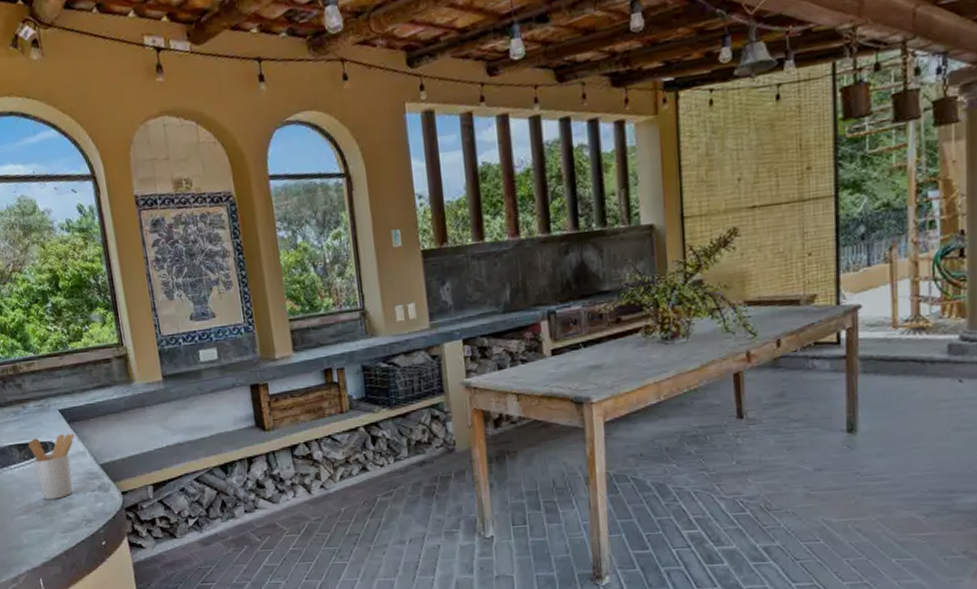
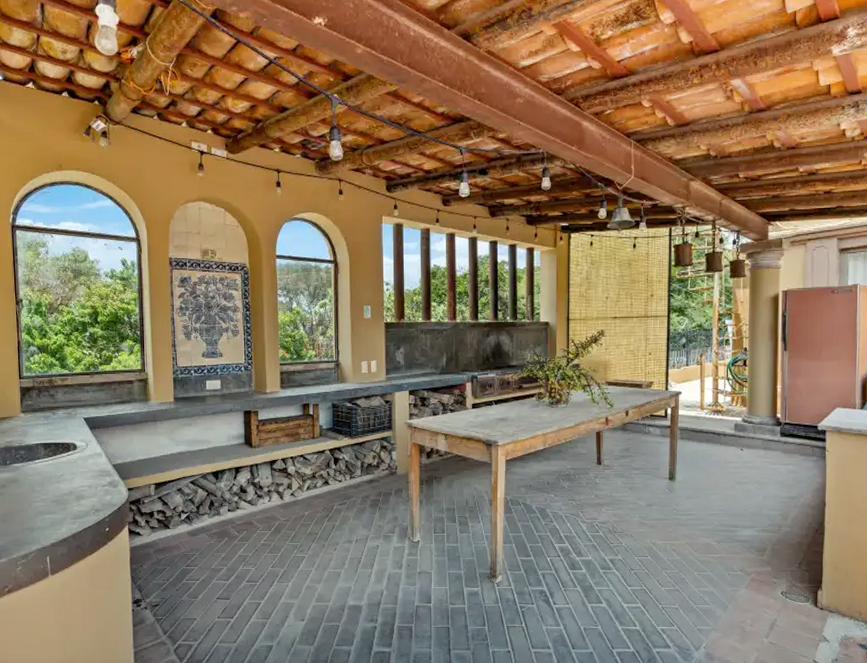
utensil holder: present [28,433,75,500] -> none [53,437,94,491]

